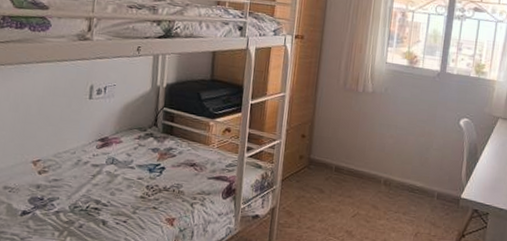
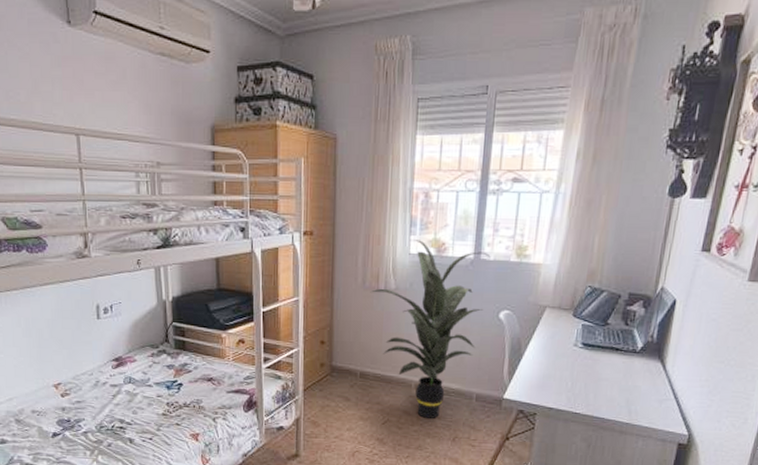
indoor plant: none [350,51,455,214] -> present [370,240,491,418]

